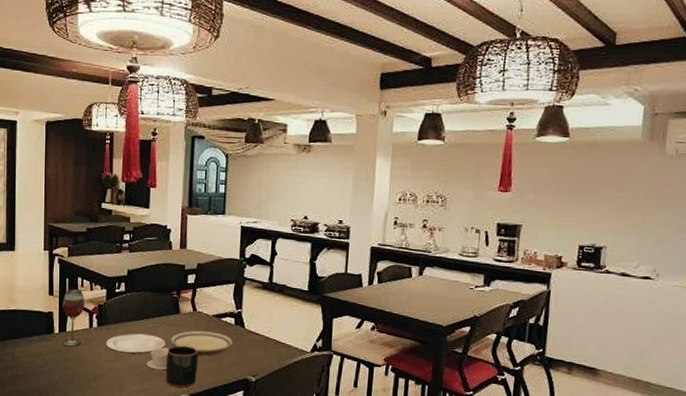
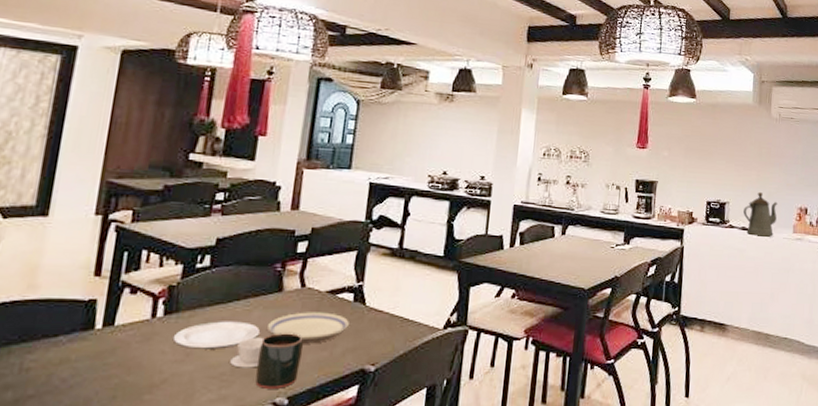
wineglass: present [62,288,84,347] -> none [106,265,149,347]
coffee pot: none [623,237,668,285] -> present [743,192,778,238]

